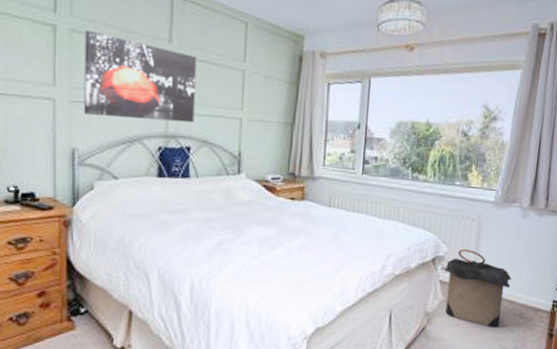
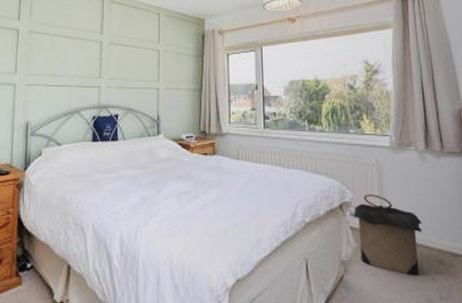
wall art: present [83,30,197,123] -> none [36,31,122,95]

